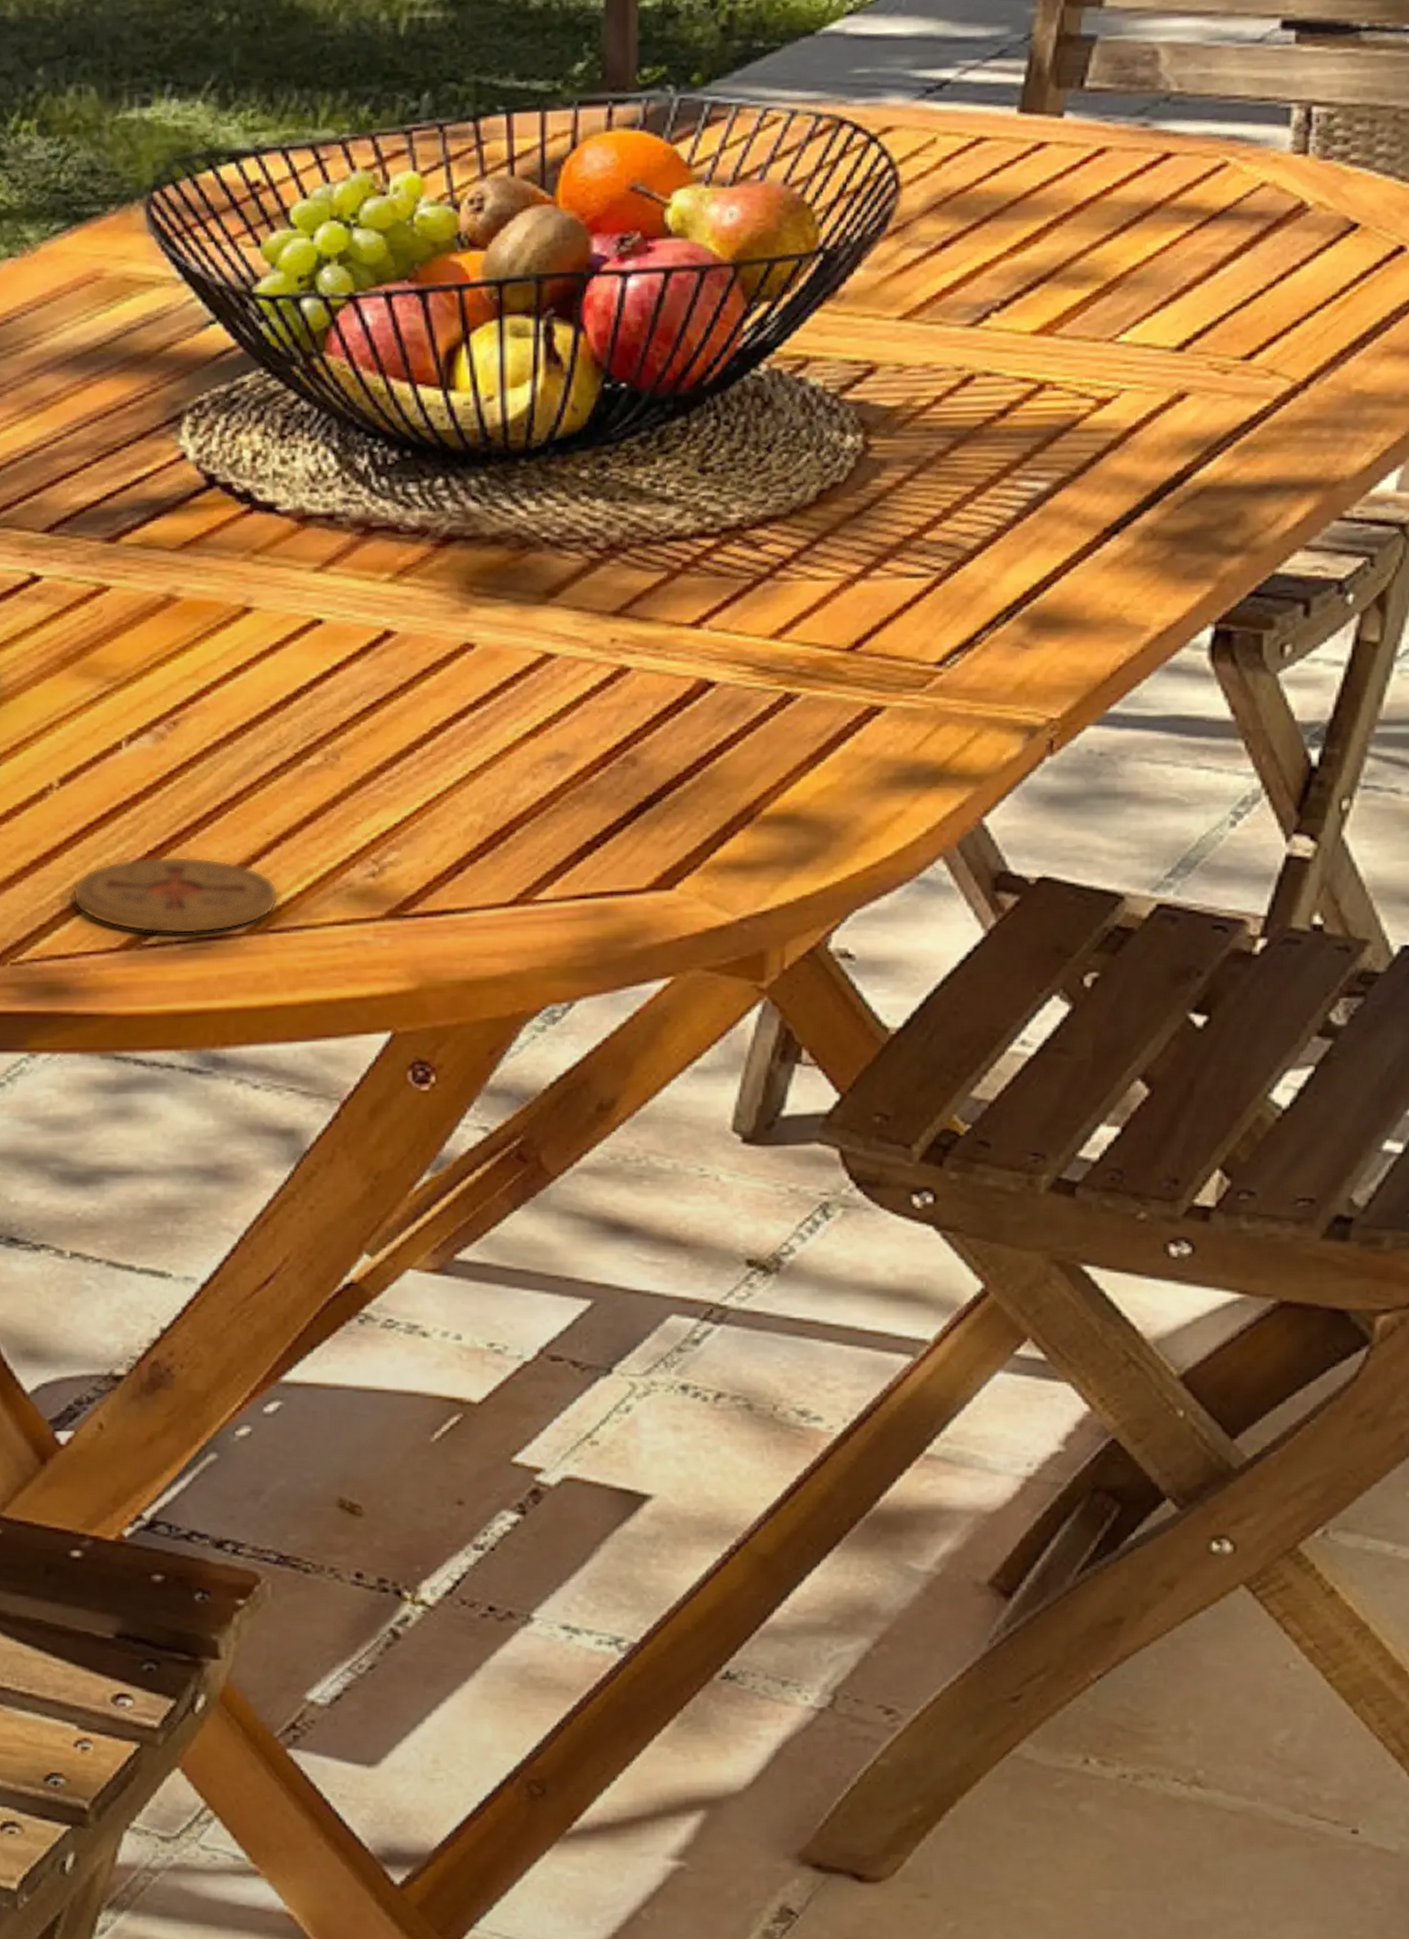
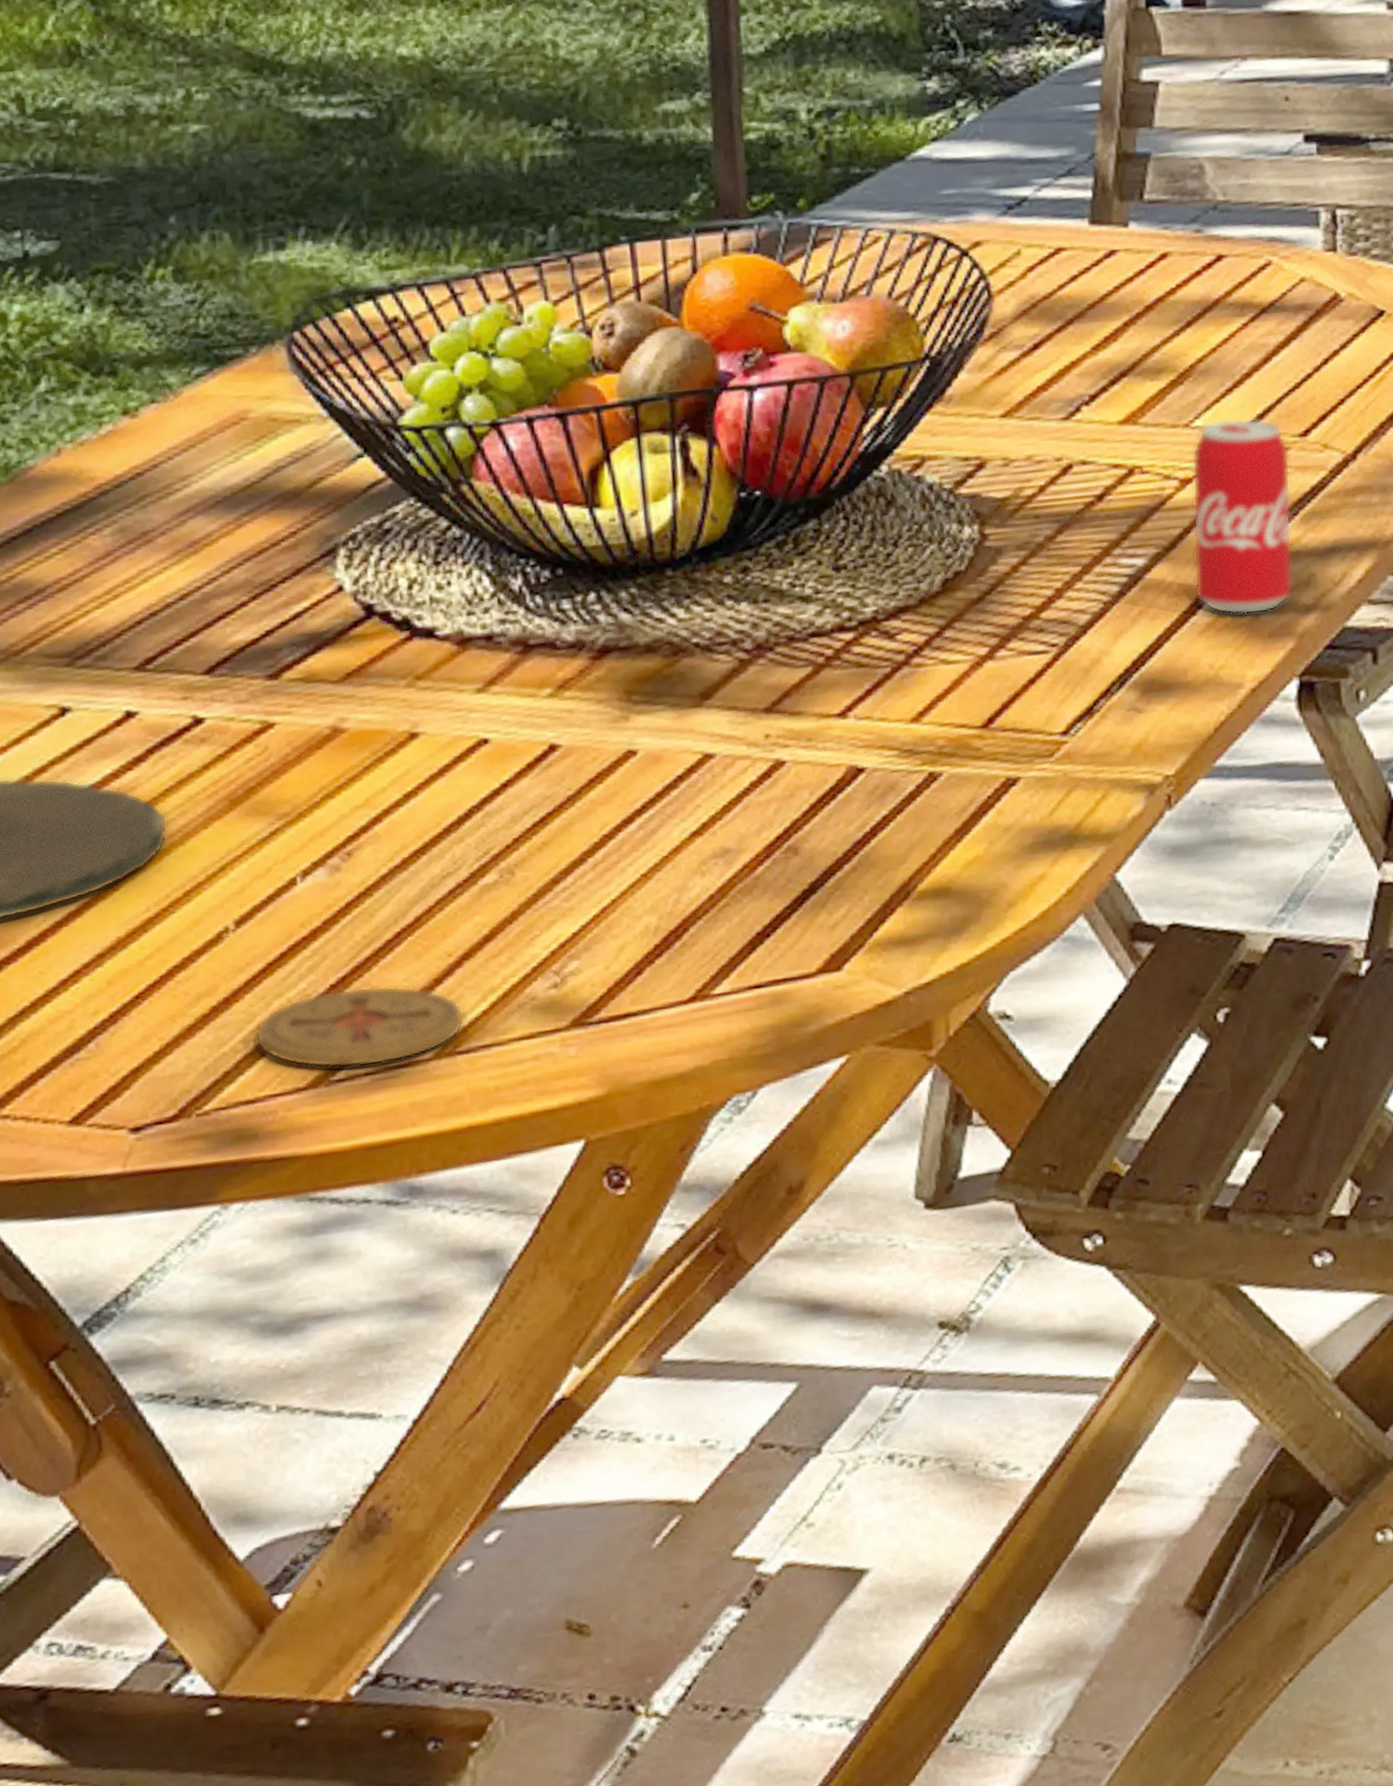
beverage can: none [1102,336,1229,552] -> present [1191,418,1293,615]

